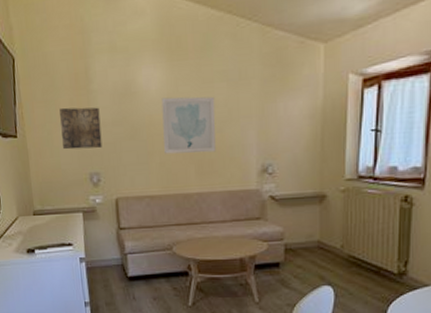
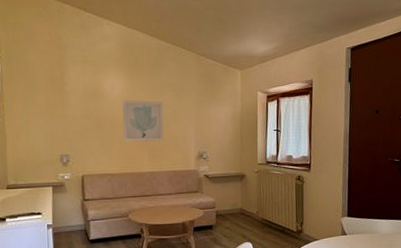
wall art: present [59,107,102,150] -> none [37,103,72,136]

